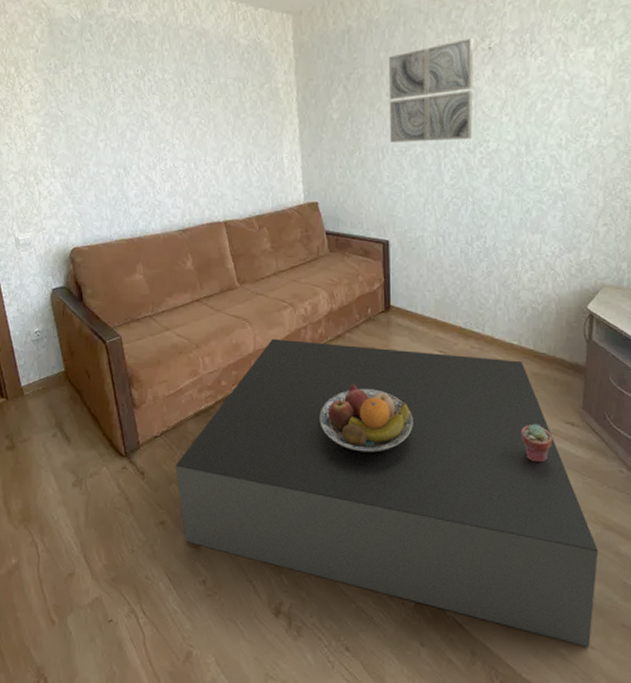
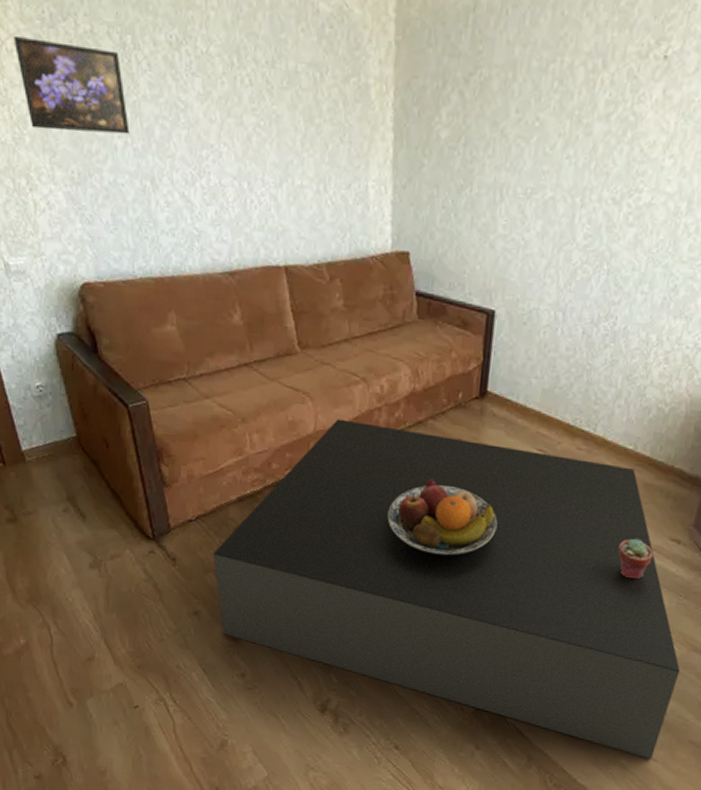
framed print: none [29,81,109,141] -> present [13,35,130,135]
wall art: present [388,38,474,143] -> none [513,38,646,186]

